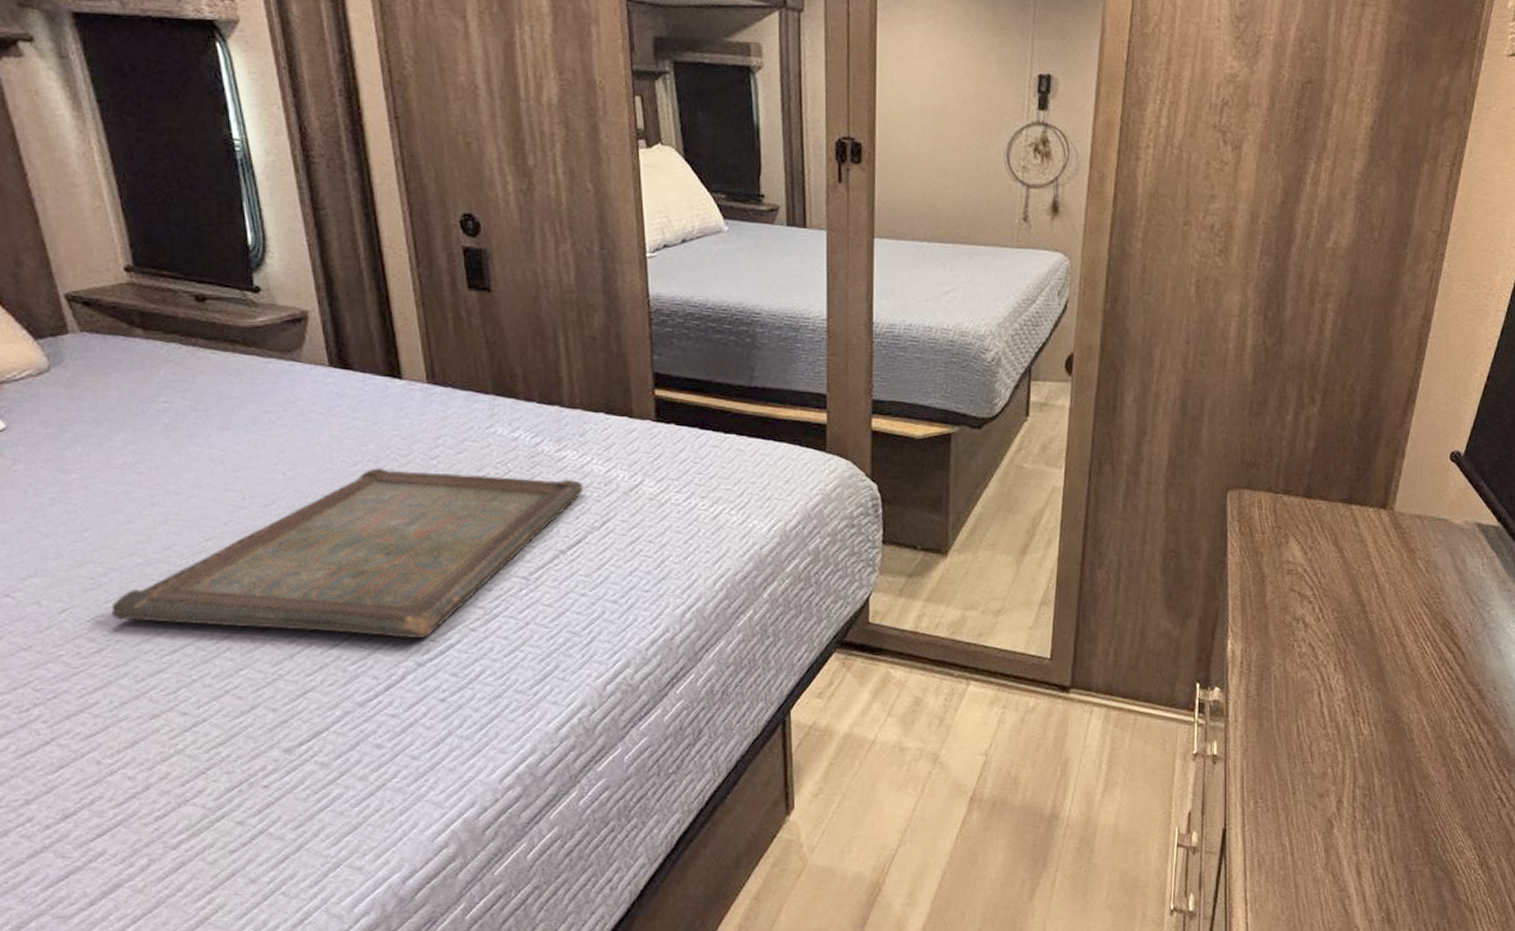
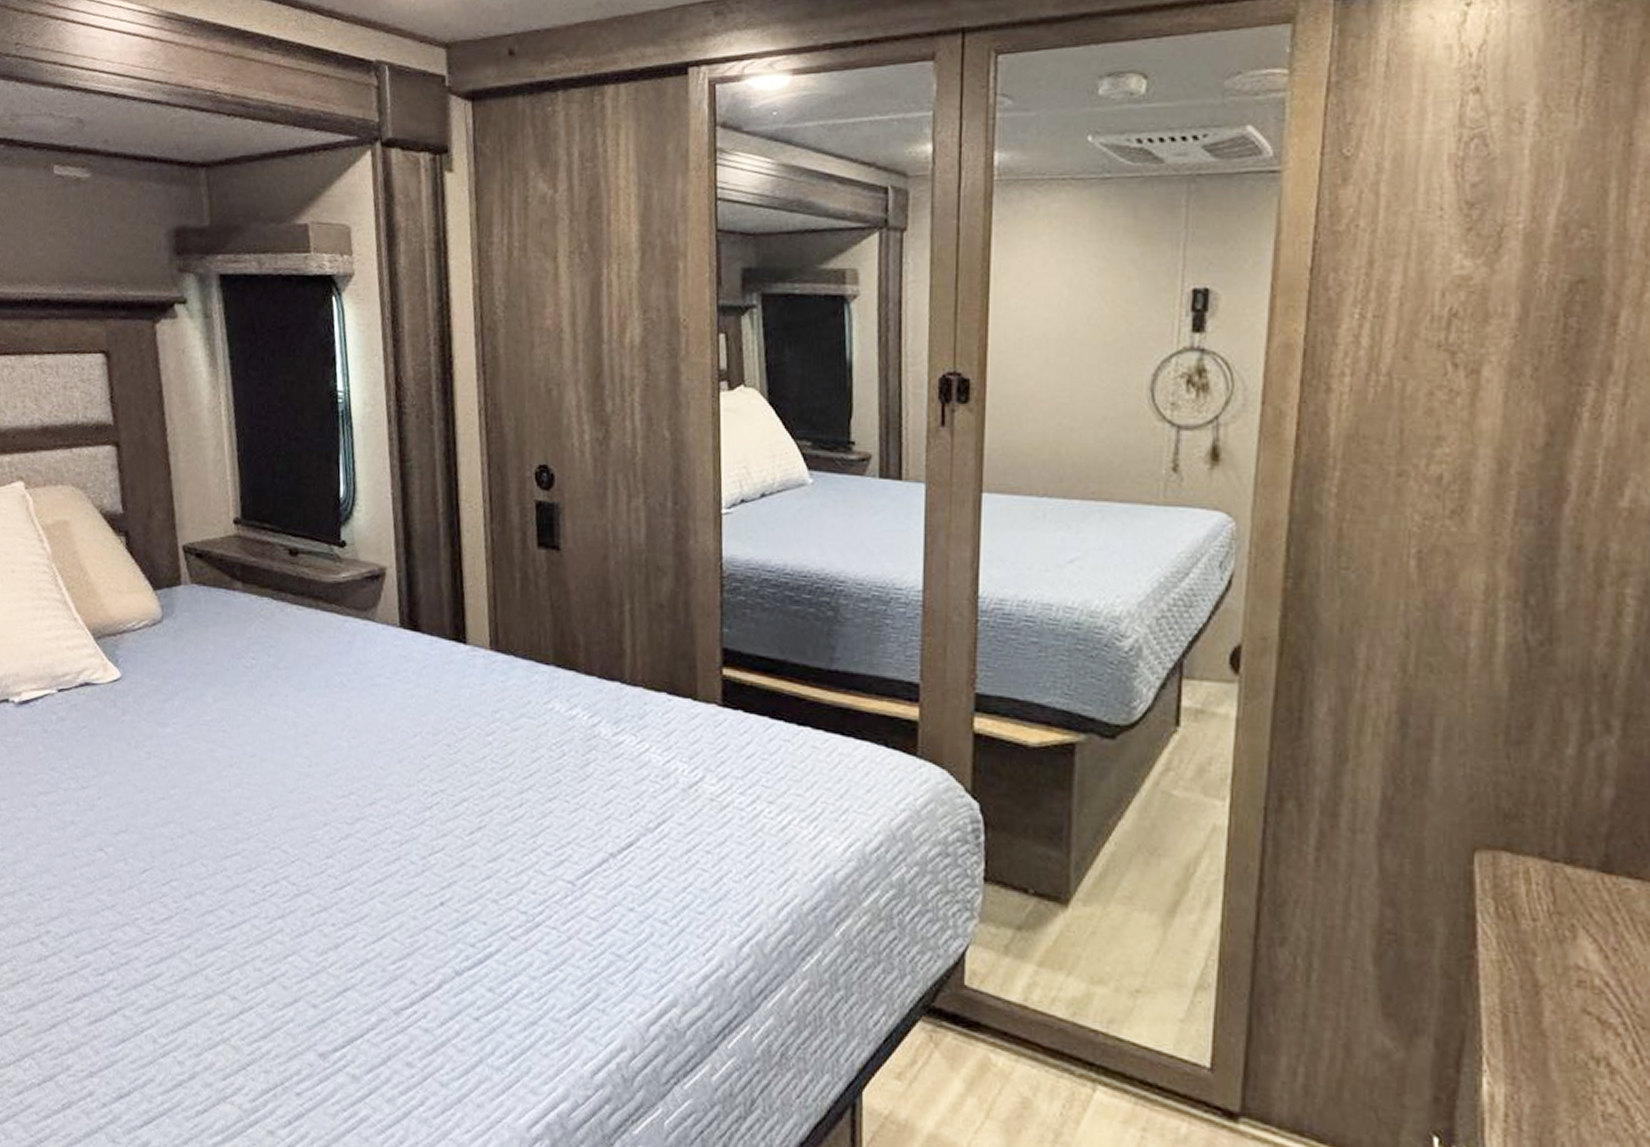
serving tray: present [111,467,584,638] -> none [183,741,640,942]

